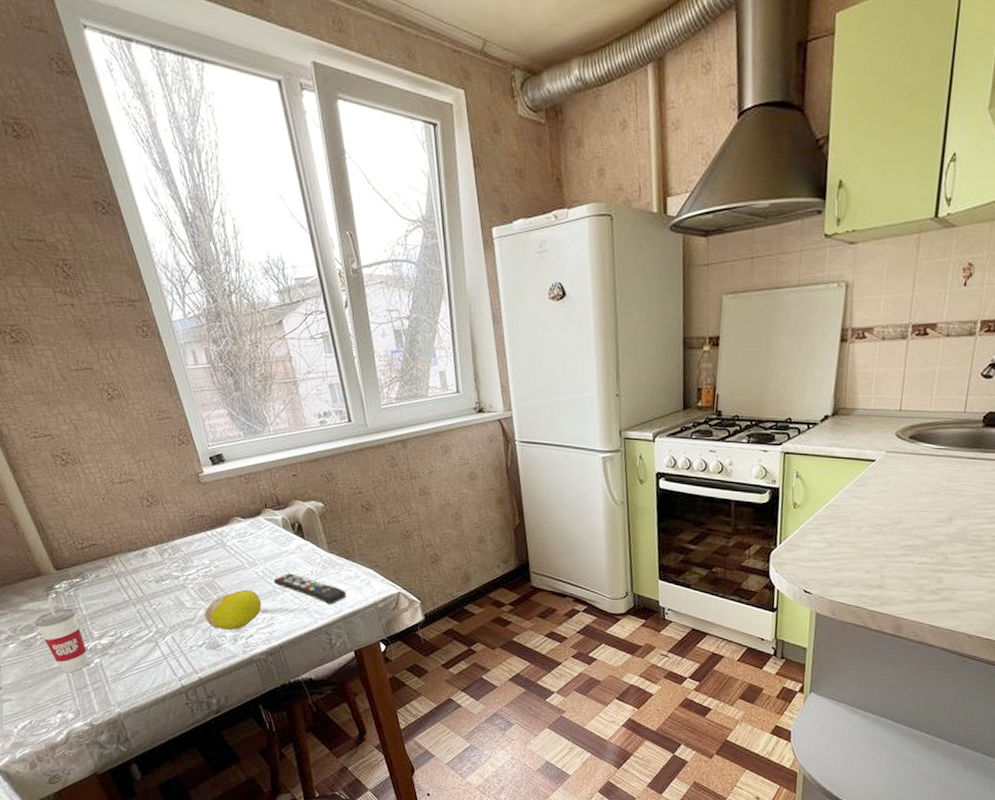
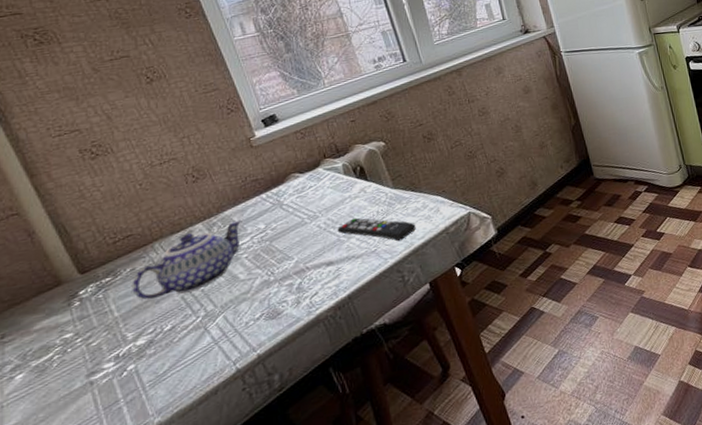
cup: present [34,595,90,673] -> none [51,304,122,392]
teapot: none [97,551,190,608] -> present [132,219,242,300]
fruit: present [204,589,261,630] -> none [261,245,326,296]

